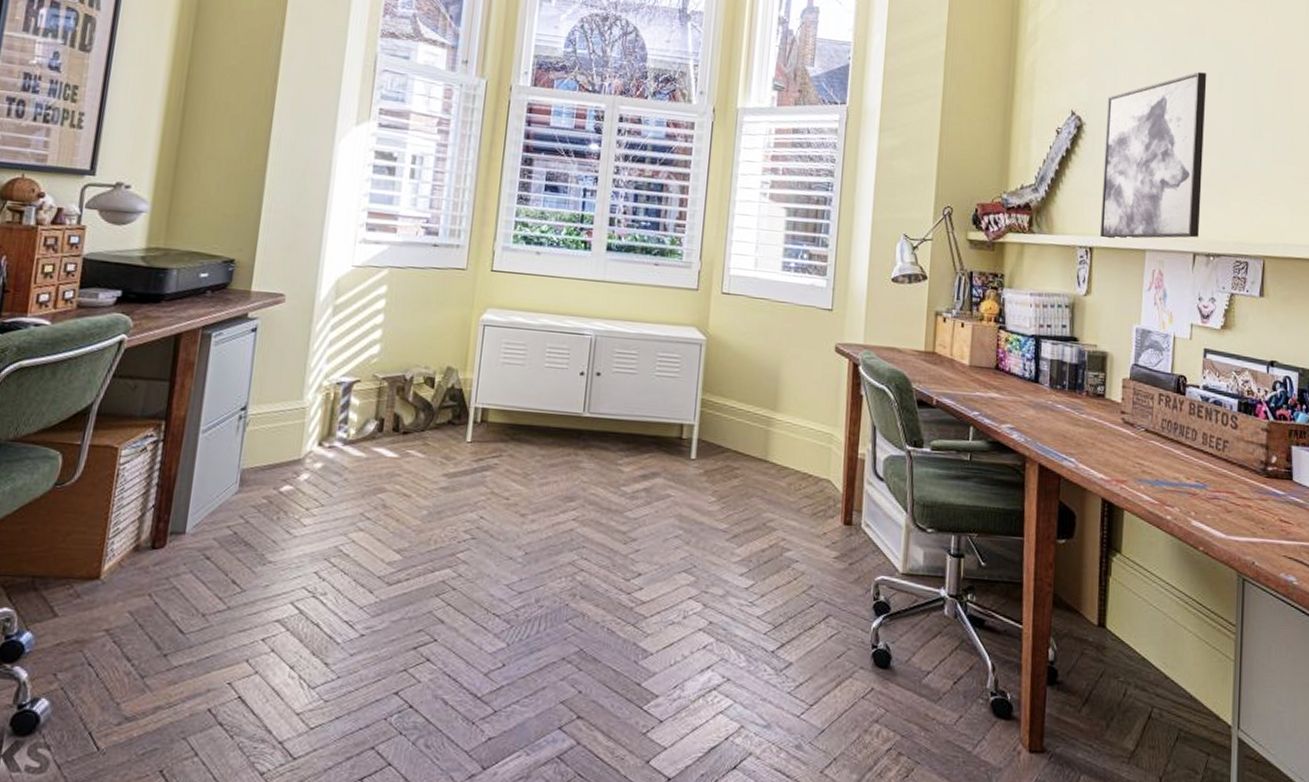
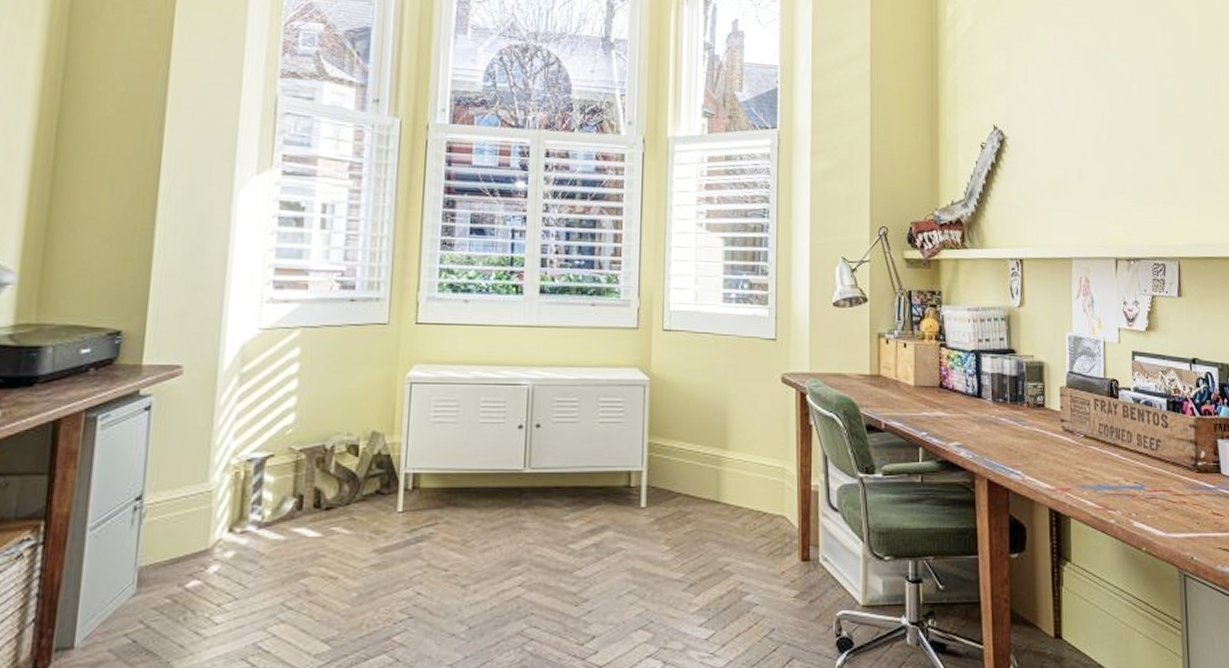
wall art: present [1099,72,1207,239] -> none [1026,83,1119,250]

